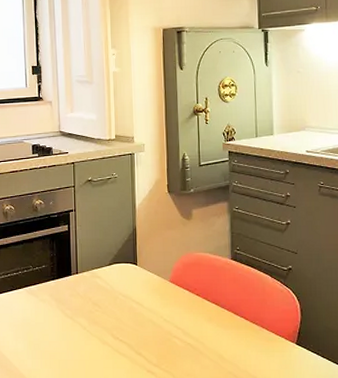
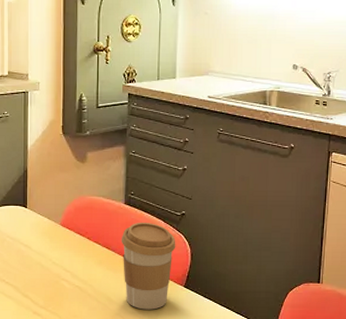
coffee cup: none [229,277,285,368] -> present [121,222,176,310]

